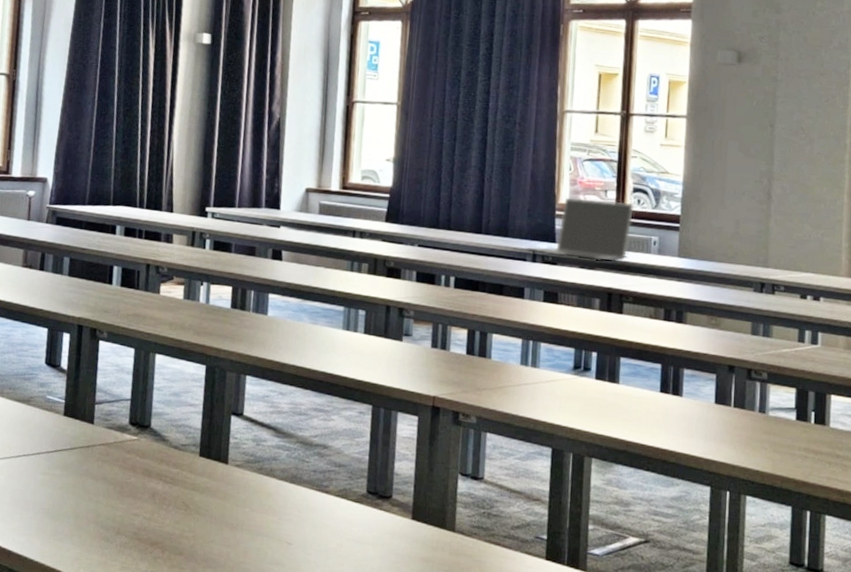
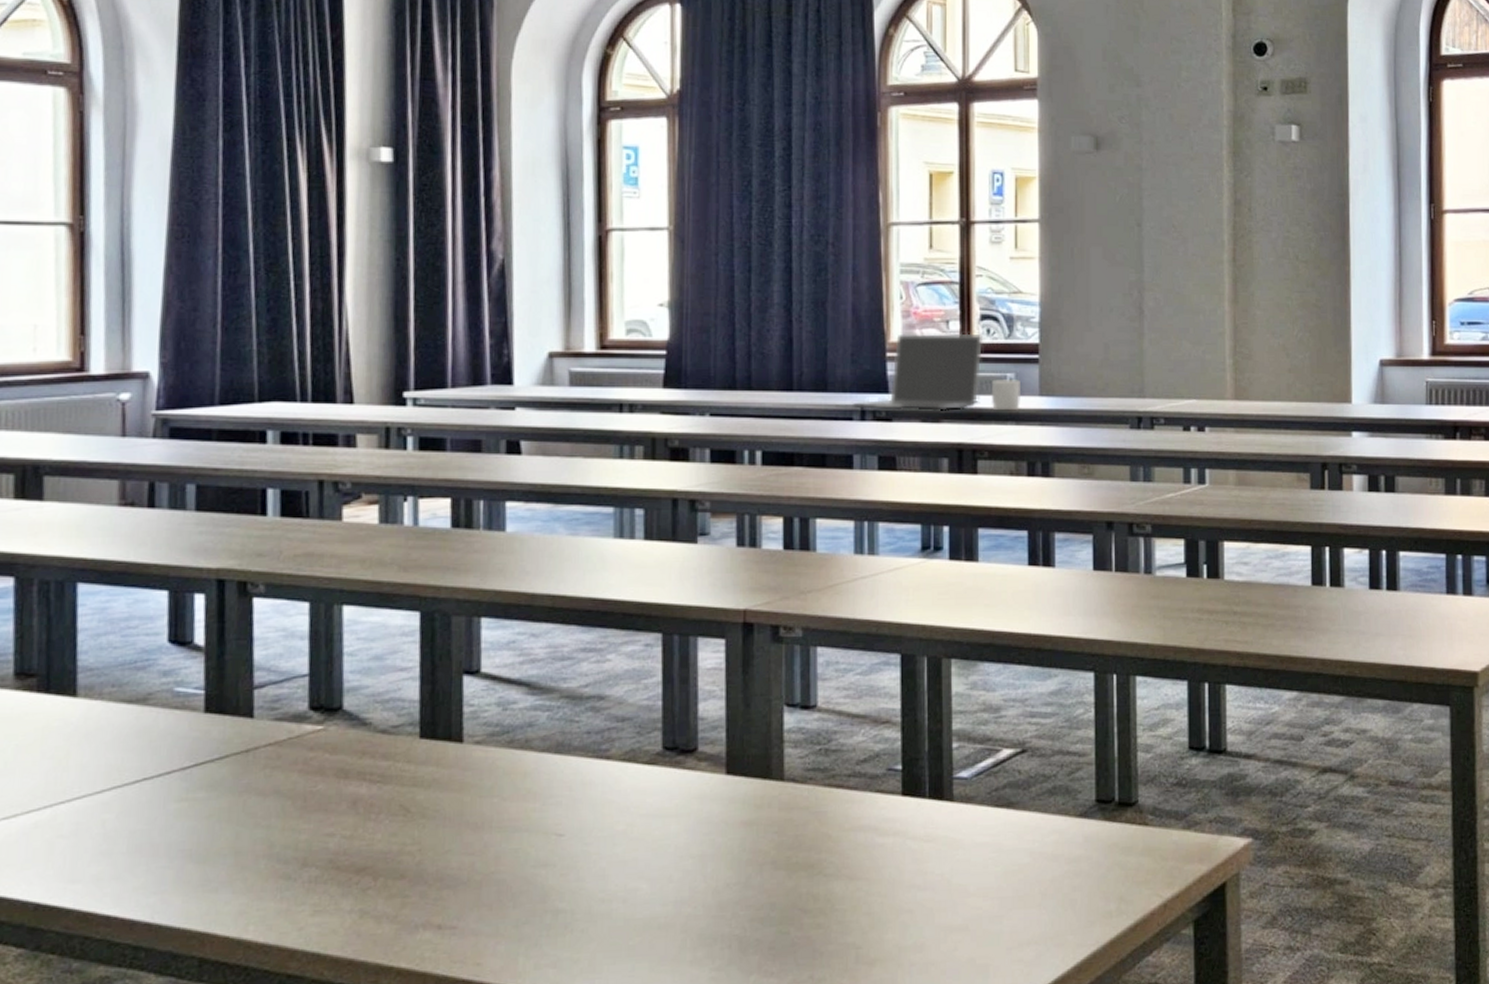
mug: none [638,240,663,267] -> present [991,379,1020,411]

